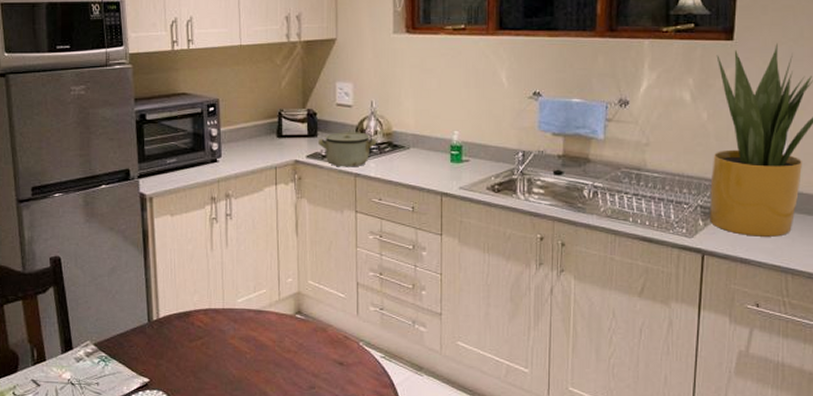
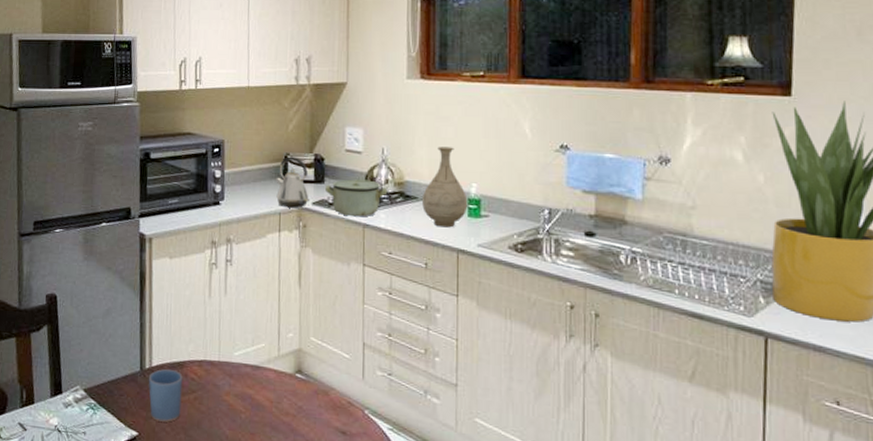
mug: none [156,319,190,367] -> present [148,368,183,422]
kettle: none [269,113,303,162] -> present [274,156,309,208]
vase: none [409,98,450,173] -> present [422,147,468,228]

